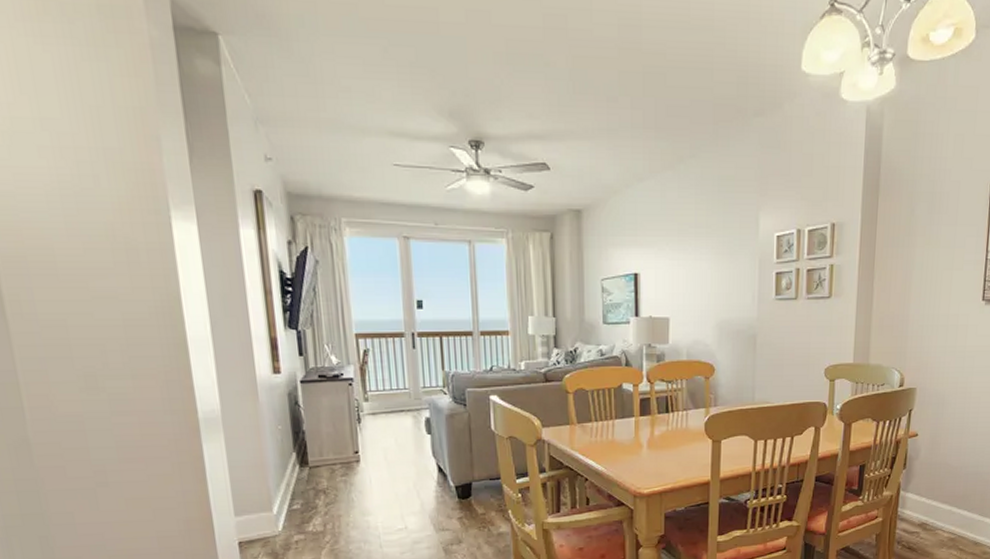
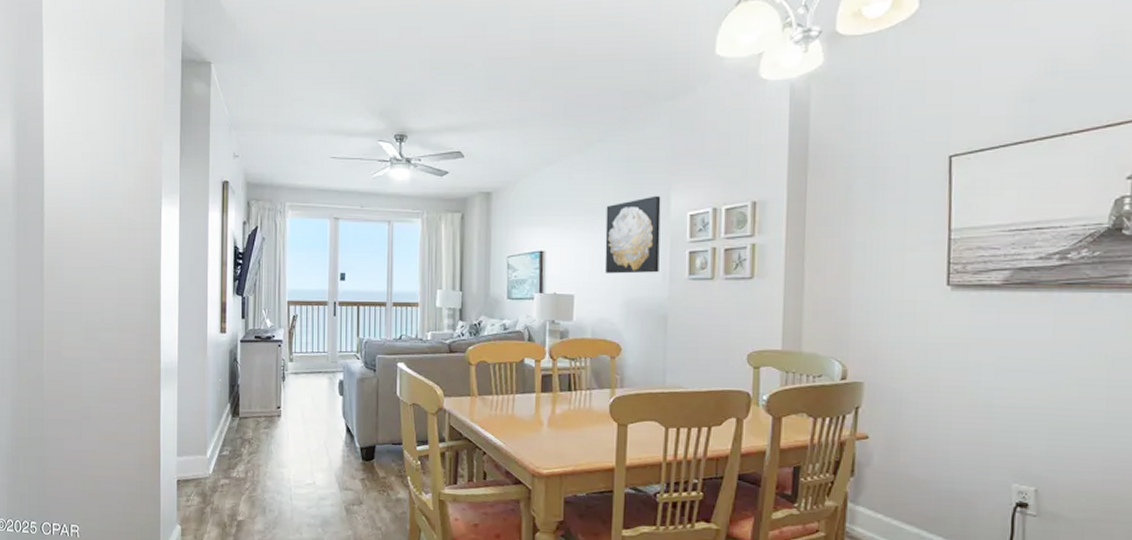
wall art: none [698,216,751,295] -> present [604,195,661,274]

